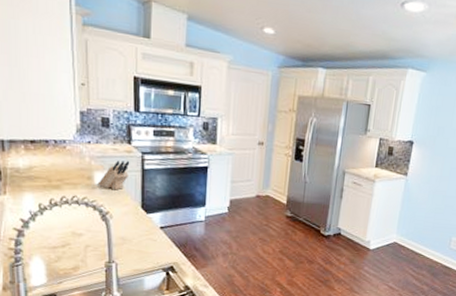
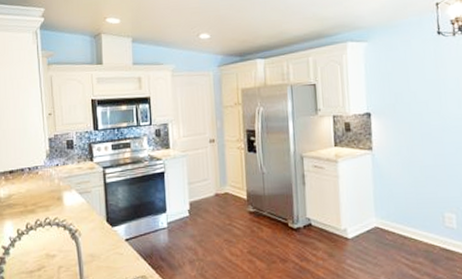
knife block: present [97,160,130,190] -> none [66,176,93,208]

